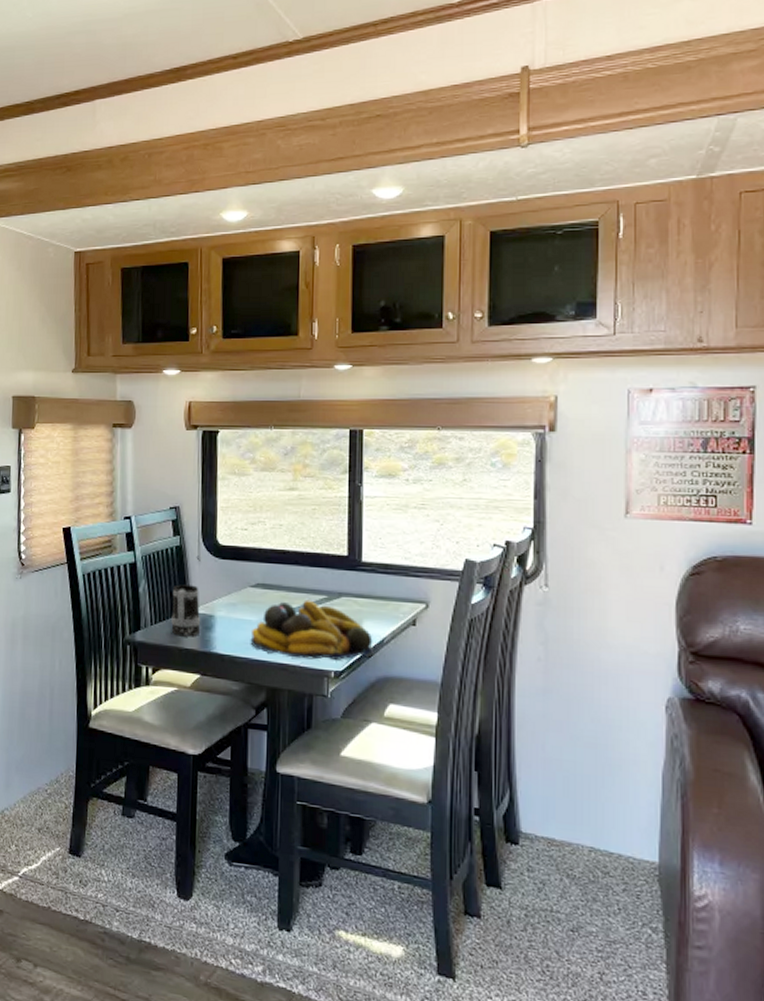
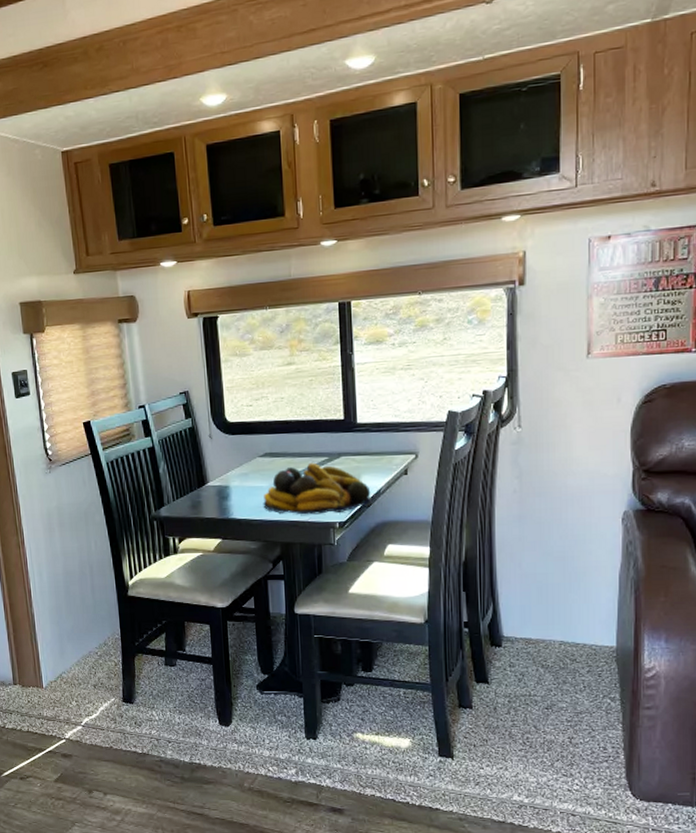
mug: present [171,584,201,637] -> none [189,461,218,508]

